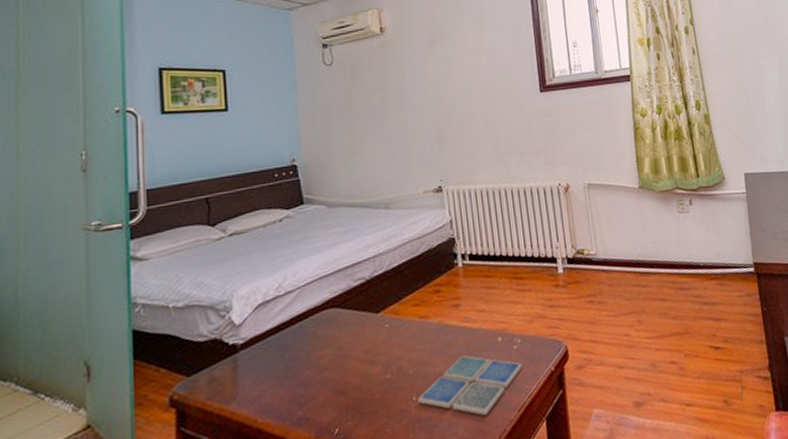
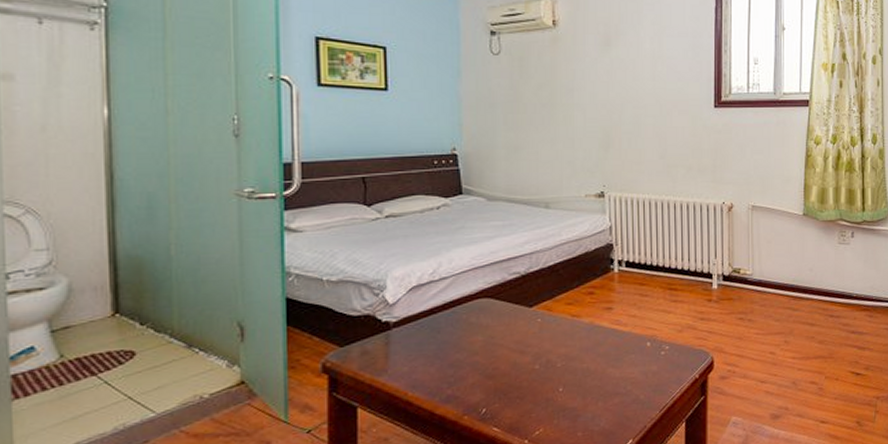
drink coaster: present [417,355,523,416] -> none [564,355,668,412]

